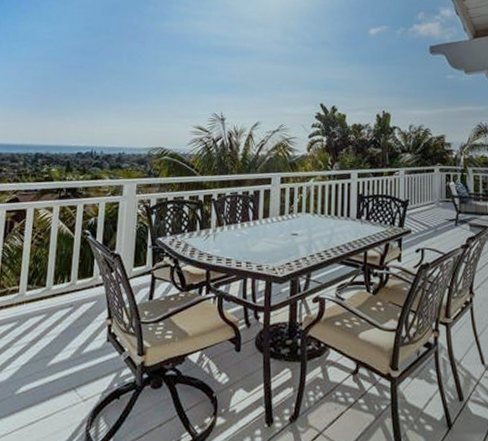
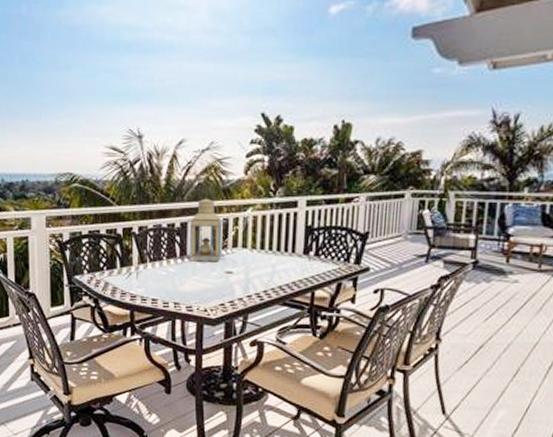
lantern: none [258,170,292,226] -> present [186,198,226,263]

